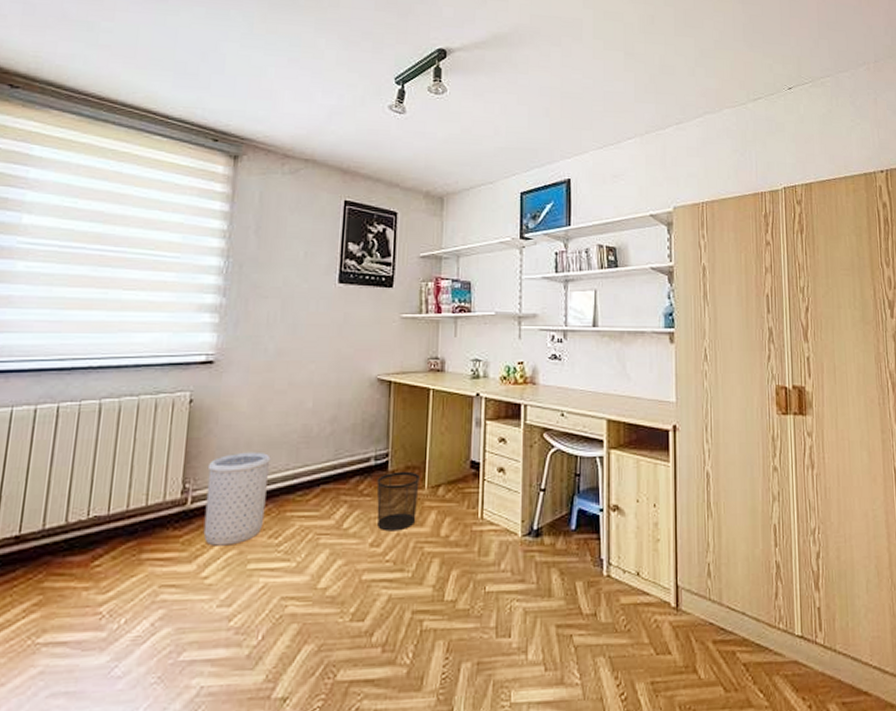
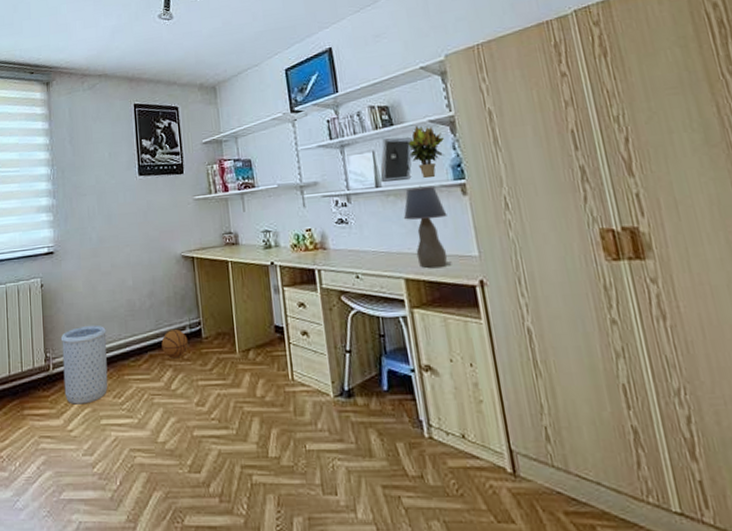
basketball: none [338,461,371,494] -> present [161,329,188,359]
waste bin: present [376,471,420,532] -> none [194,337,233,392]
picture frame: none [599,278,633,323] -> present [380,137,412,183]
table lamp: none [614,329,654,411] -> present [403,185,452,269]
potted plant: none [629,271,661,324] -> present [408,125,444,179]

